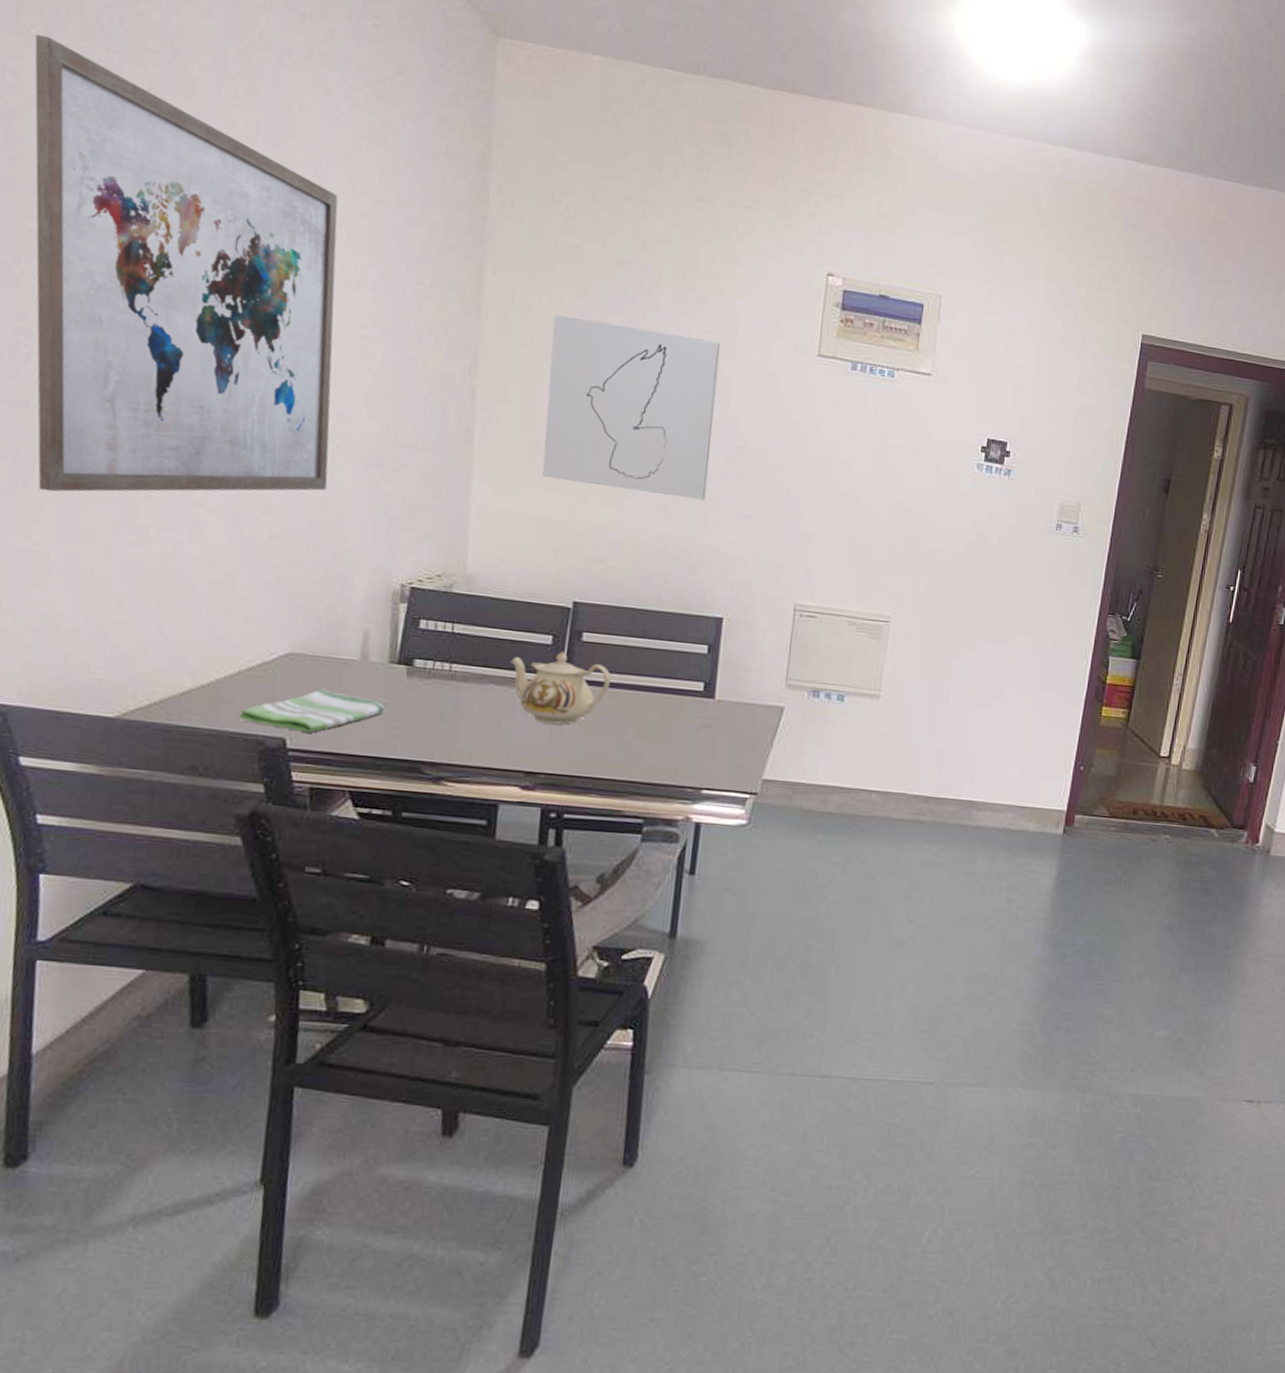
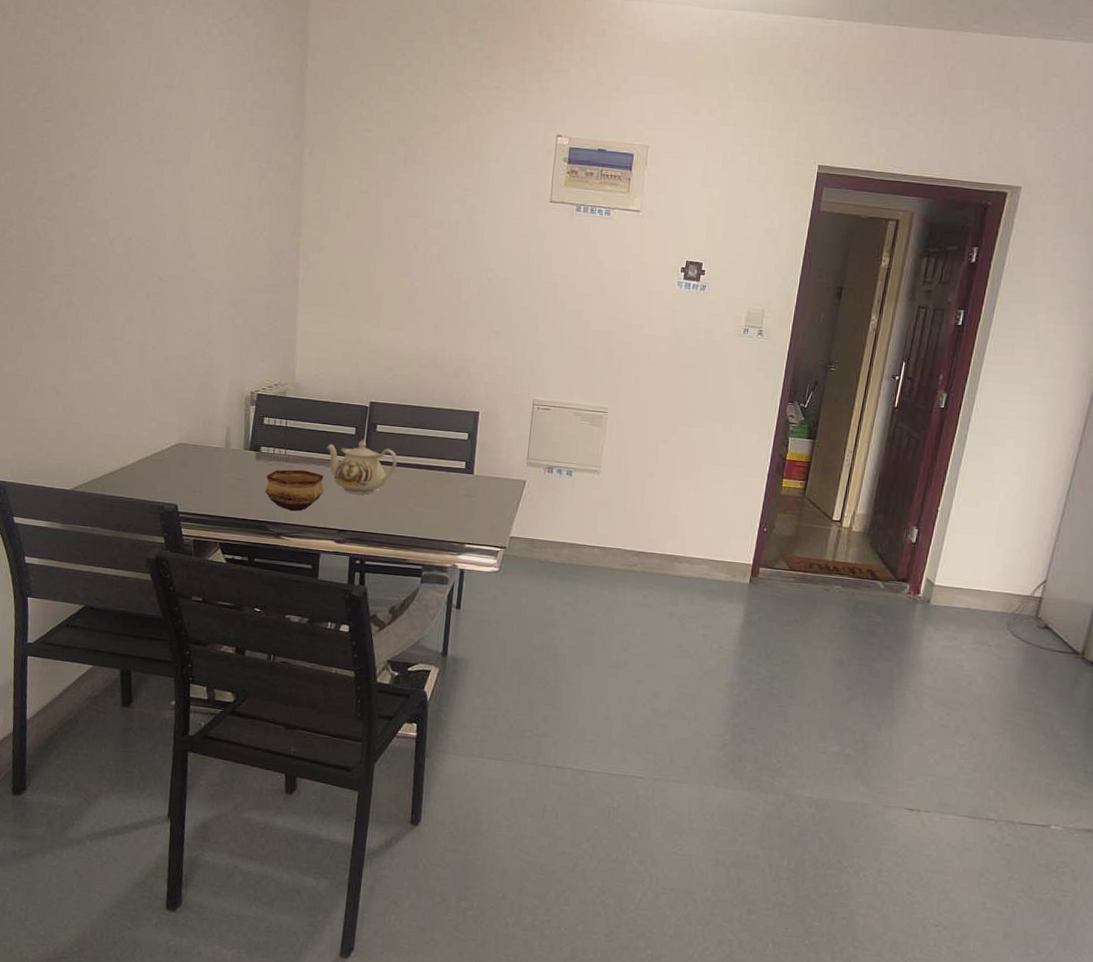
wall art: present [34,35,338,492] -> none [9,12,204,334]
dish towel: present [239,688,385,733] -> none [147,469,242,501]
bowl: none [418,690,507,748] -> present [264,469,324,512]
wall art: present [542,314,721,500] -> none [347,183,475,321]

